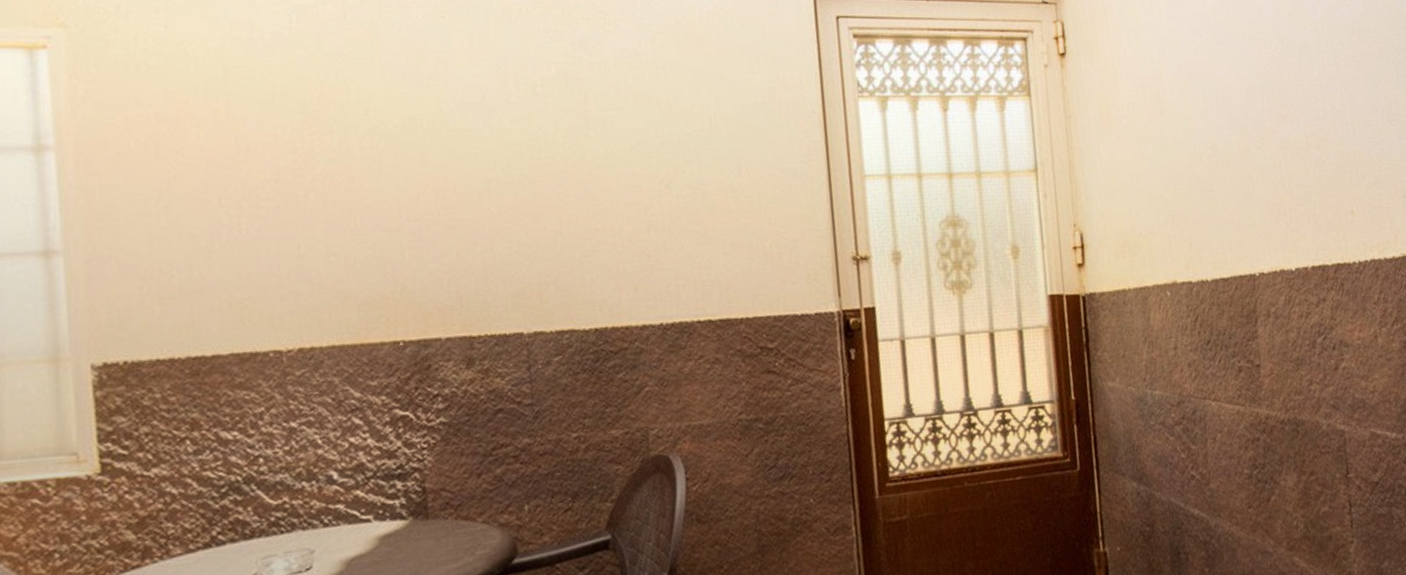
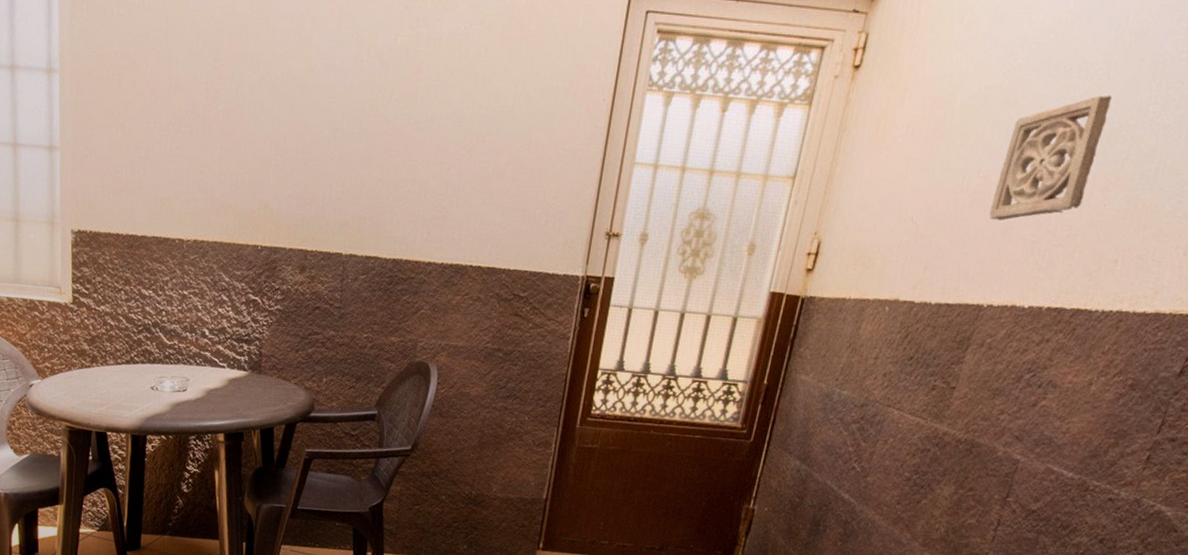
wall ornament: none [1221,60,1304,188] -> present [989,95,1112,220]

